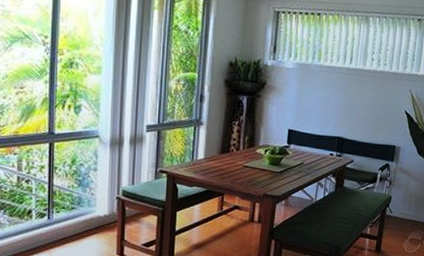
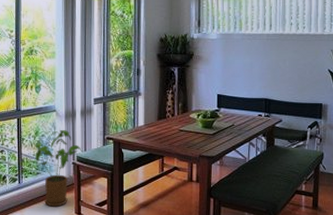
house plant: none [70,159,129,247] -> present [35,130,82,207]

